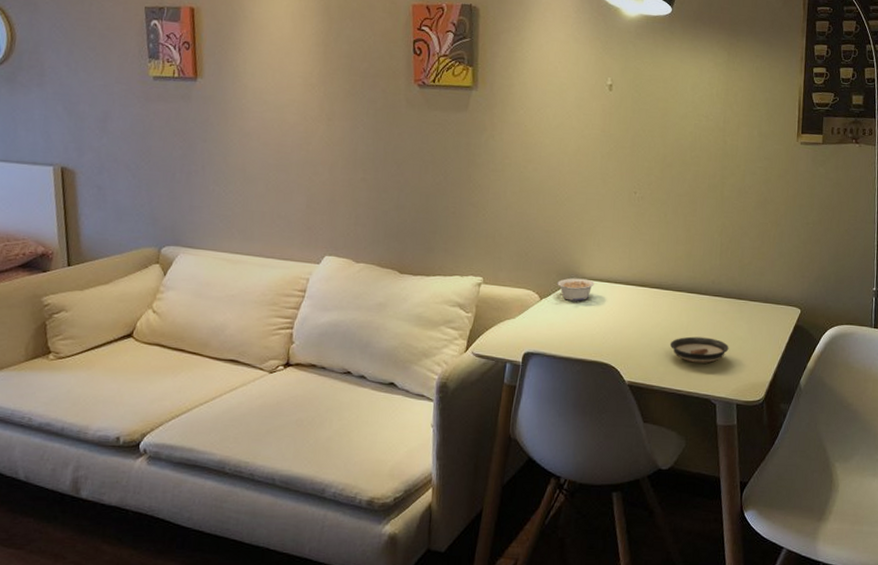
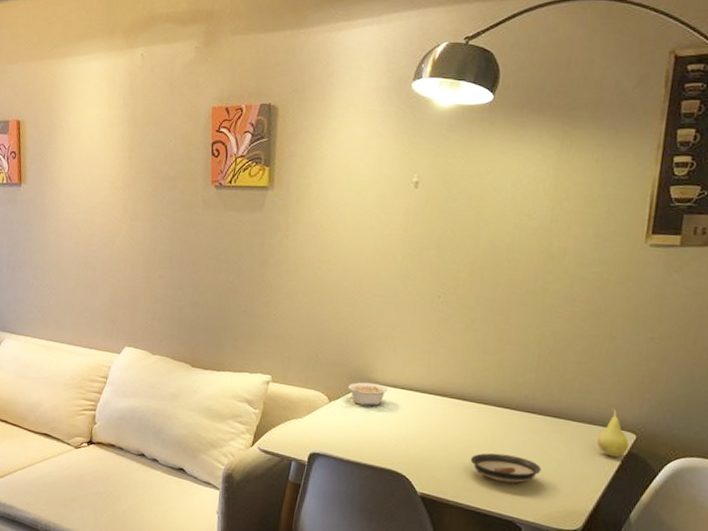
fruit: none [771,287,795,331] -> present [596,408,629,458]

